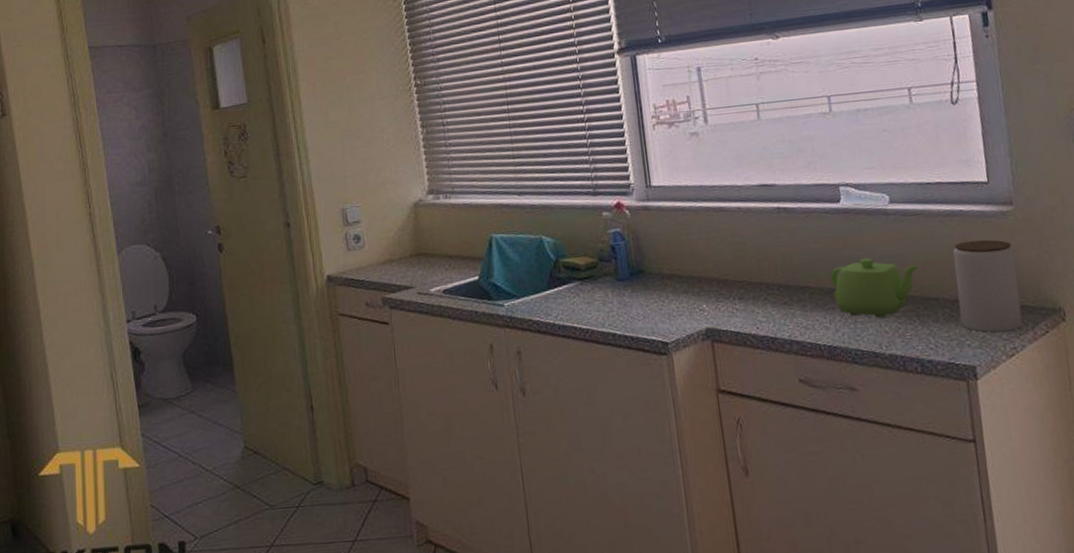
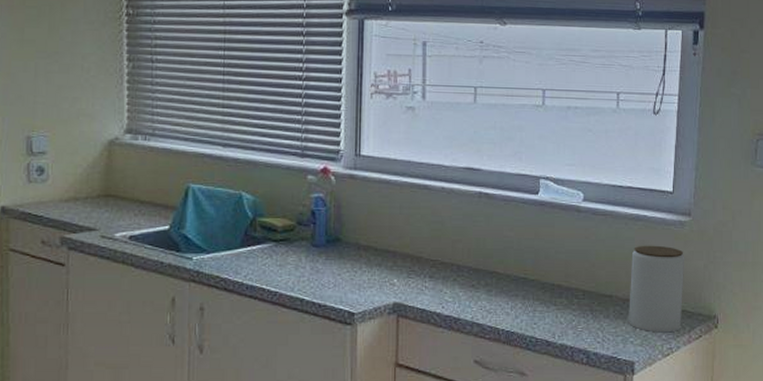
teapot: present [830,257,921,318] -> none [519,250,601,309]

